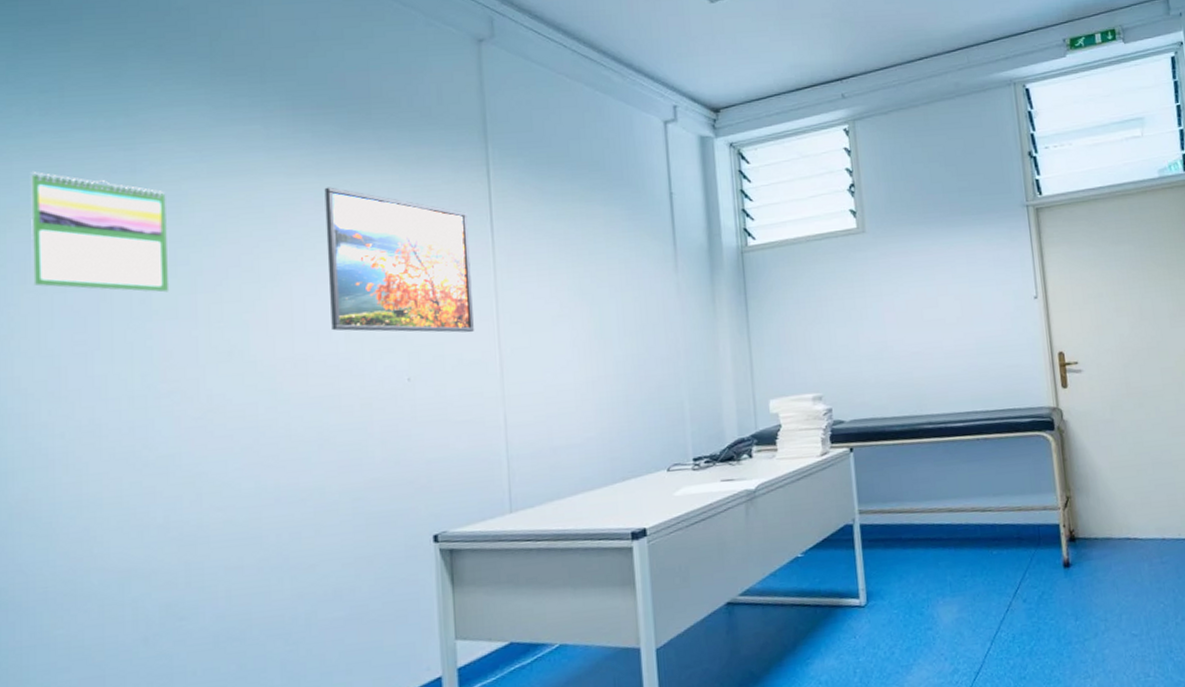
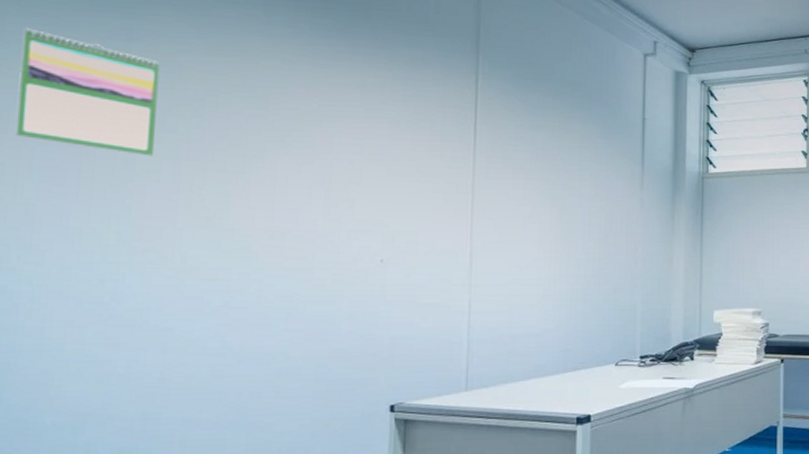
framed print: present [324,187,474,333] -> none [312,76,453,224]

